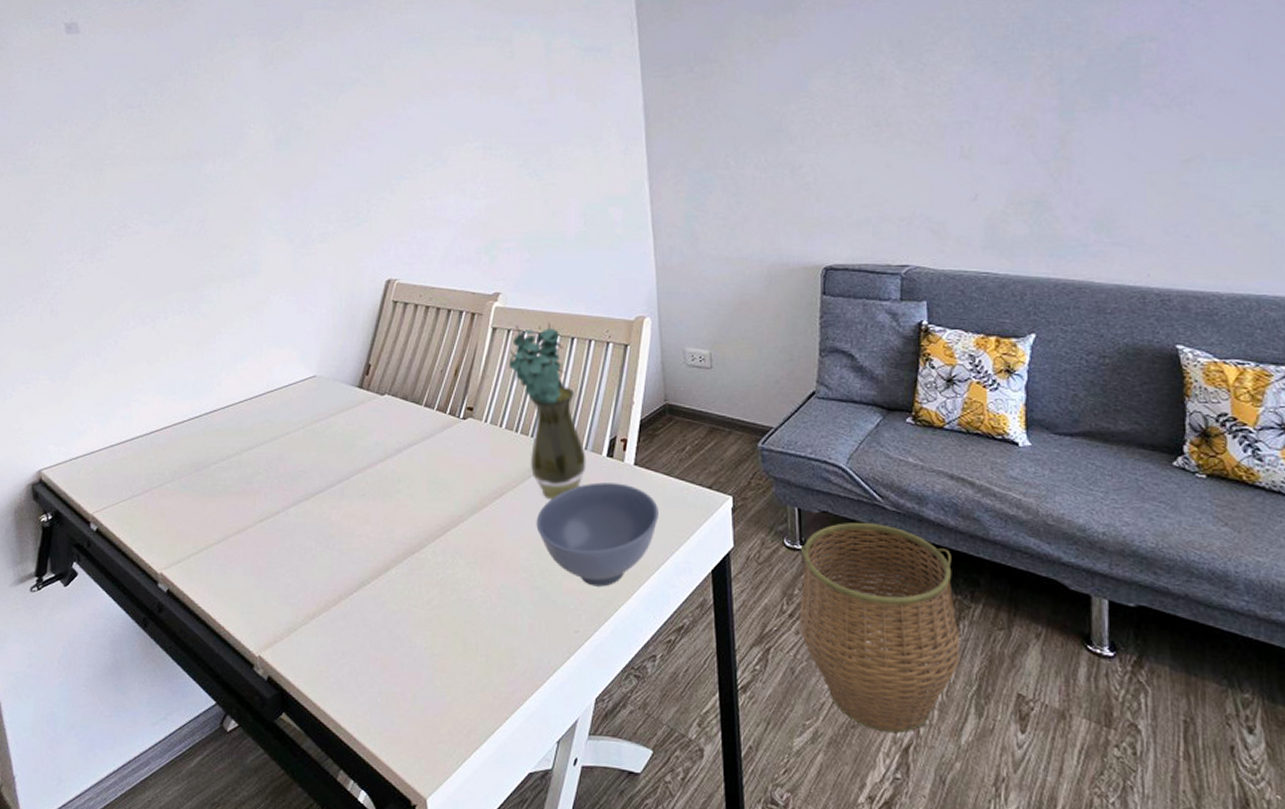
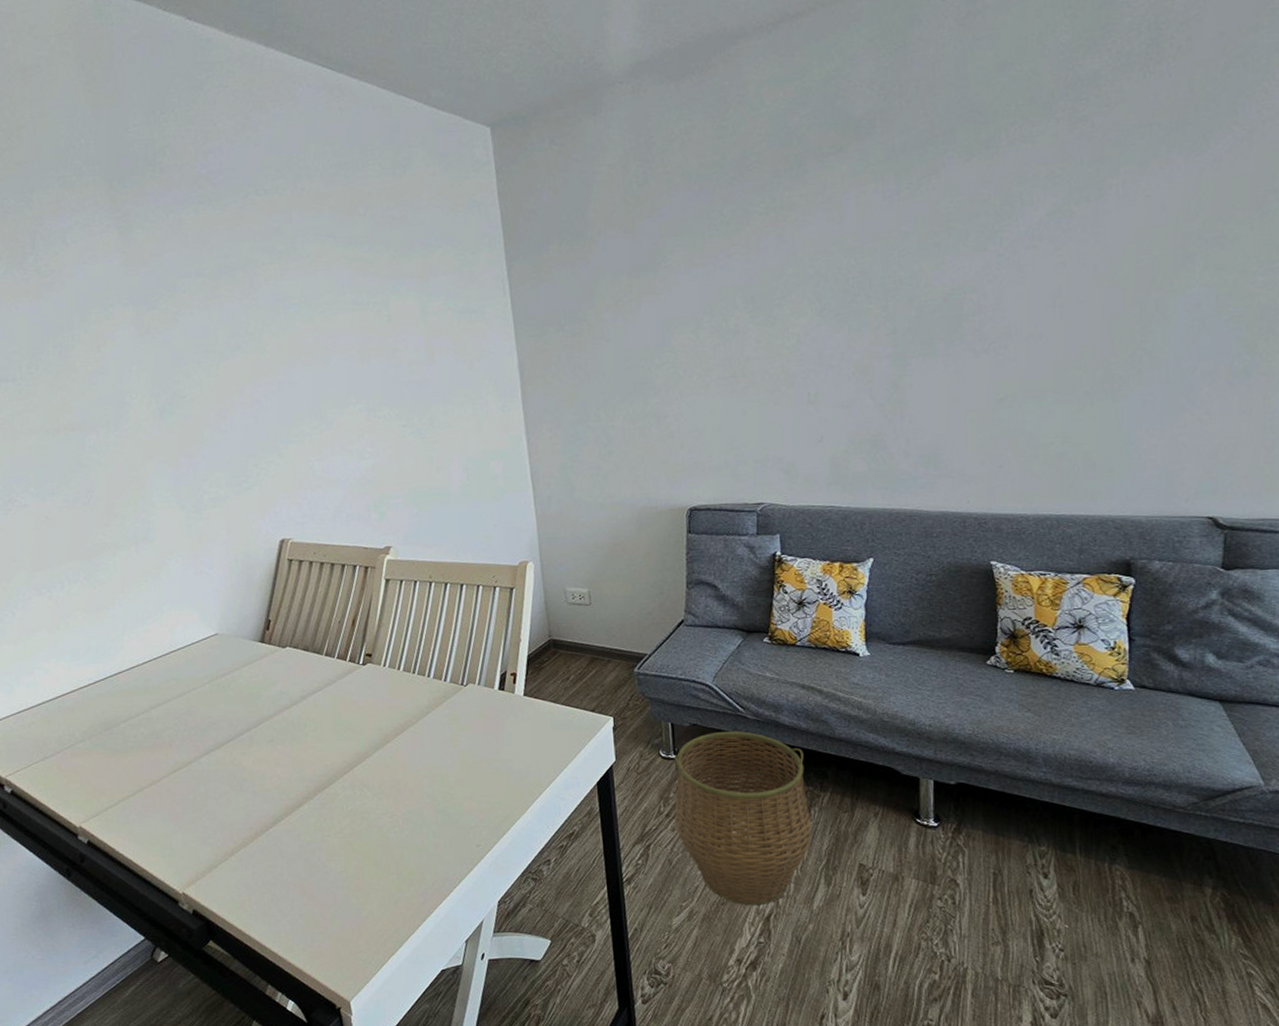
vase: present [508,323,586,500] -> none [402,572,480,732]
bowl: present [536,482,659,587] -> none [436,712,548,805]

